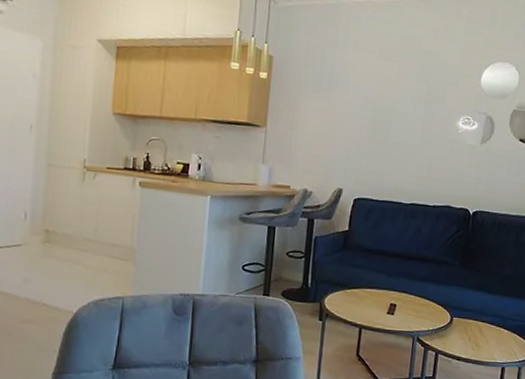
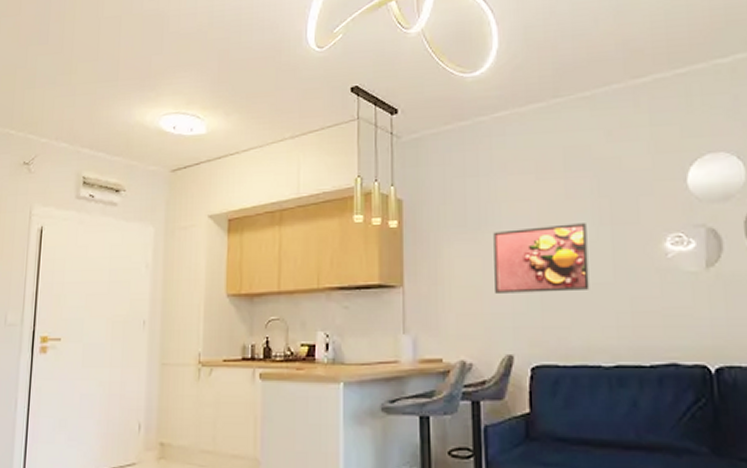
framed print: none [336,94,409,148] -> present [493,223,590,293]

